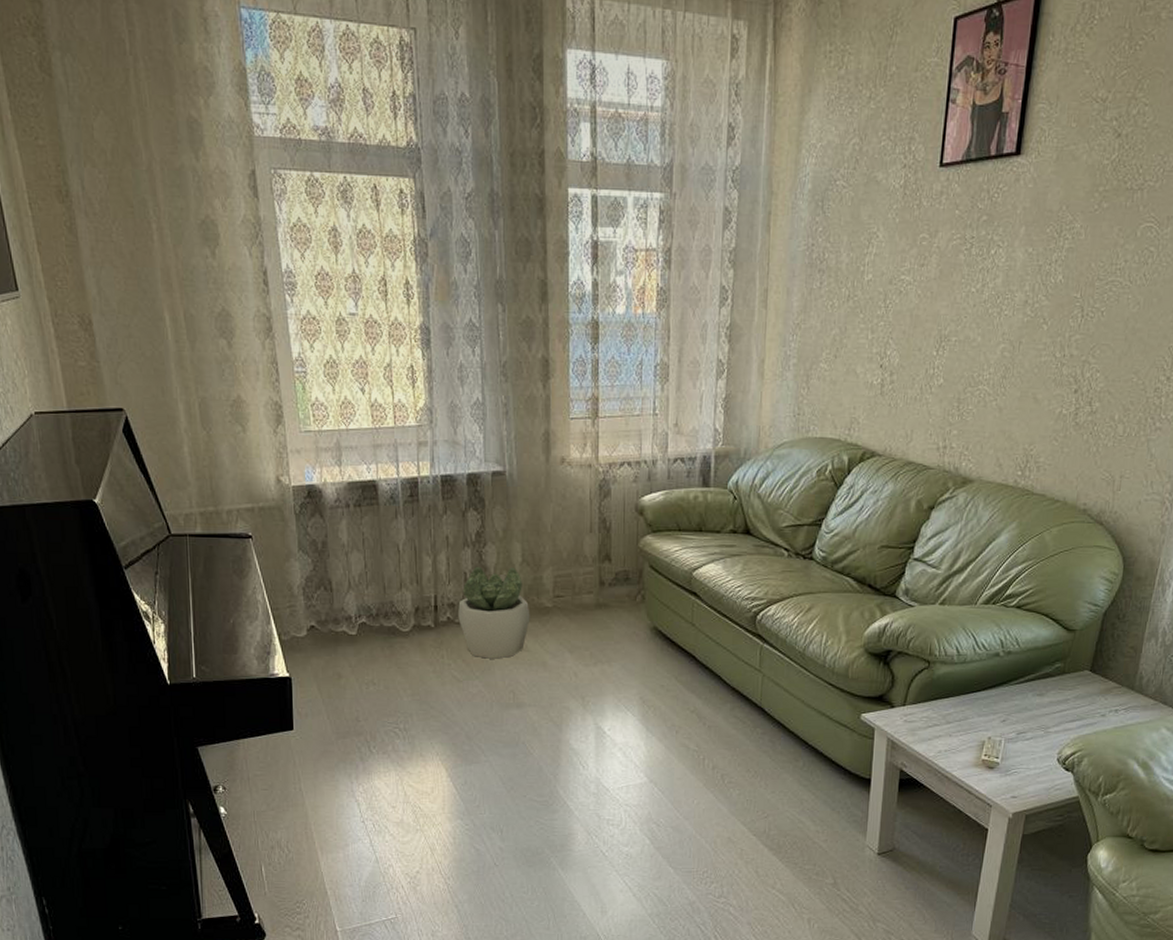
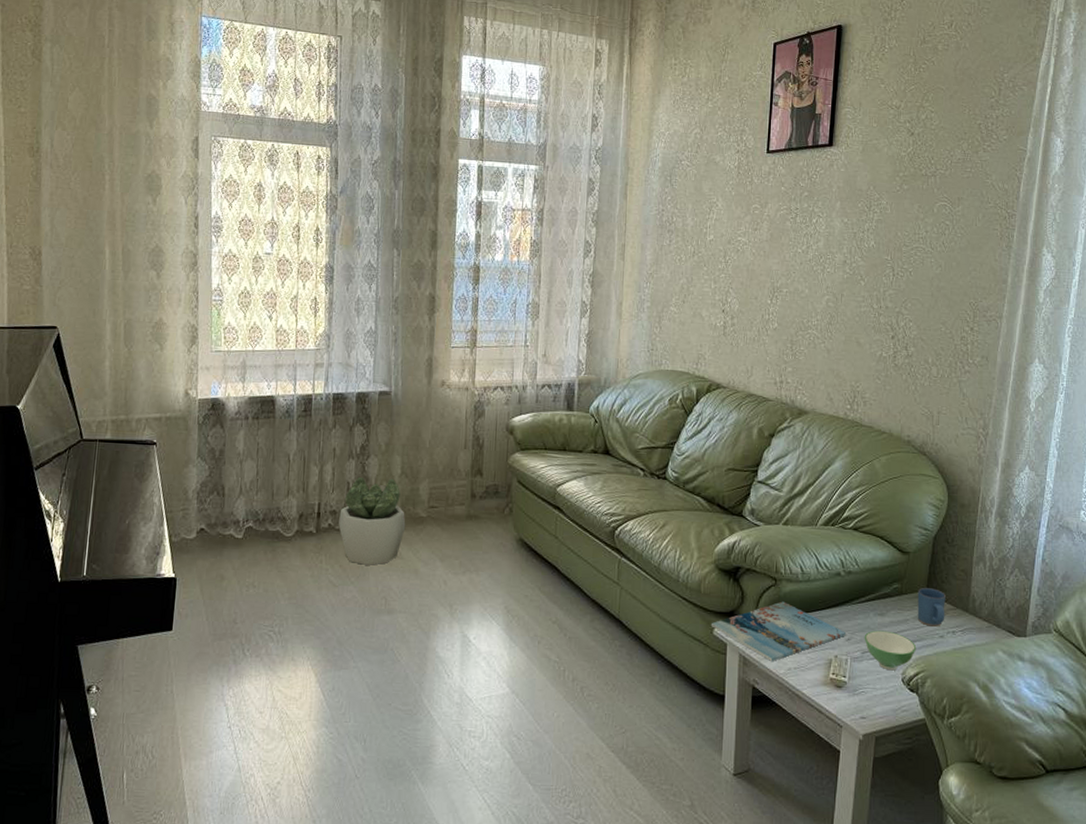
magazine: none [858,684,1001,744] -> present [710,601,845,661]
bowl: none [1020,711,1076,751] -> present [864,630,917,671]
mug: none [1078,666,1111,706] -> present [917,588,946,627]

